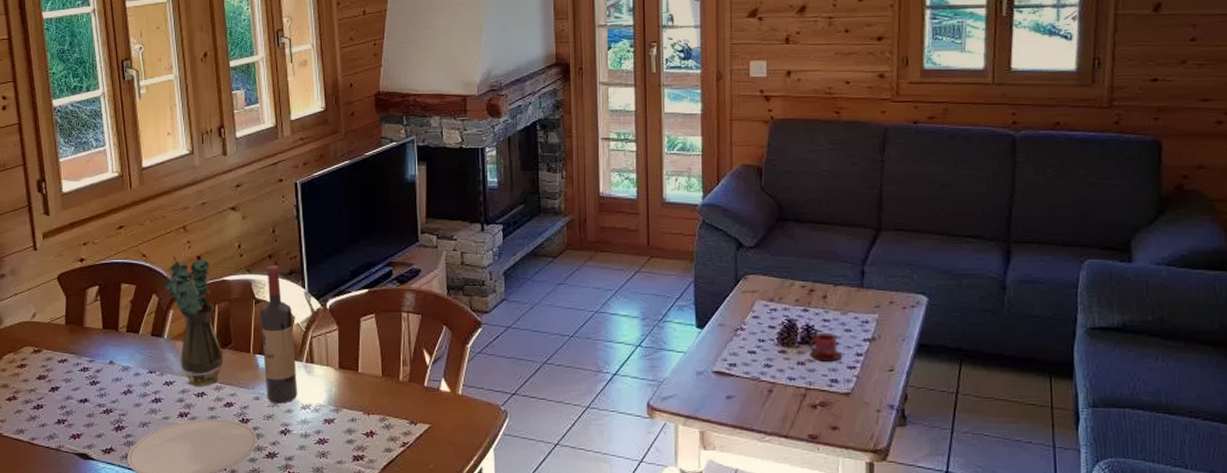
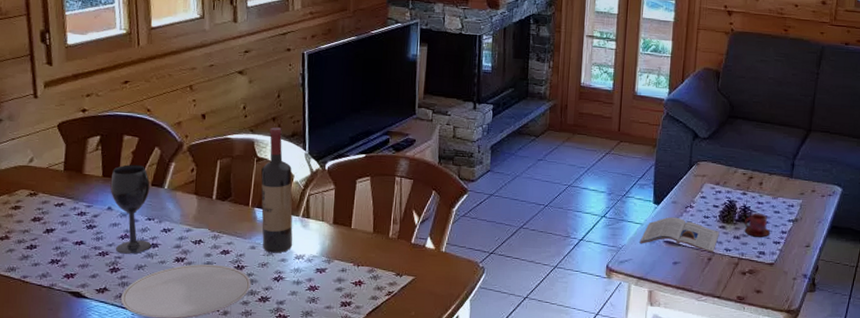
wine glass: none [111,315,155,411] -> present [110,165,152,254]
vase: present [163,255,224,386] -> none [166,113,223,235]
magazine: none [684,342,780,383] -> present [639,217,720,253]

